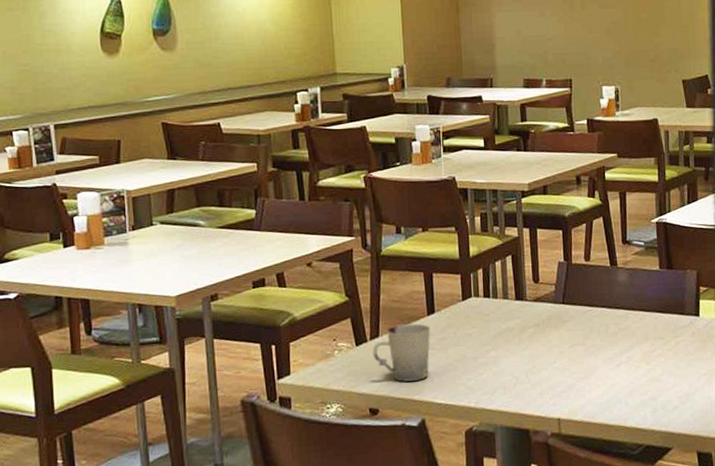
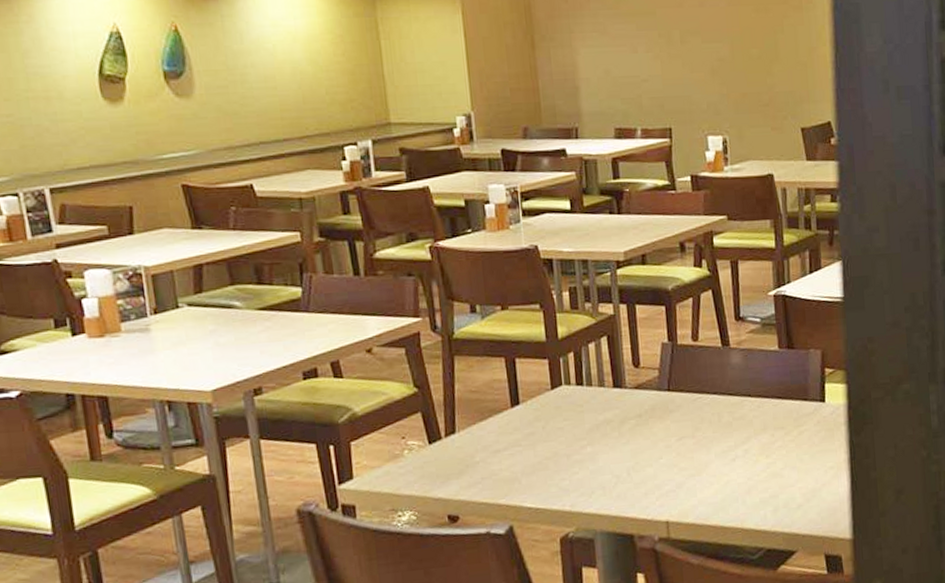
cup: present [372,323,431,383] -> none [448,416,516,485]

